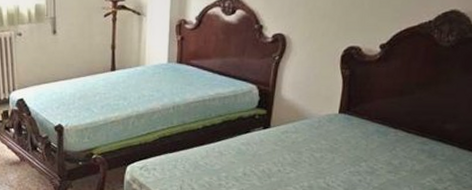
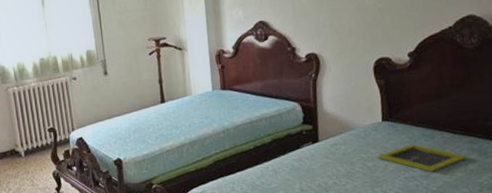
tray: none [327,139,416,169] -> present [377,143,467,173]

